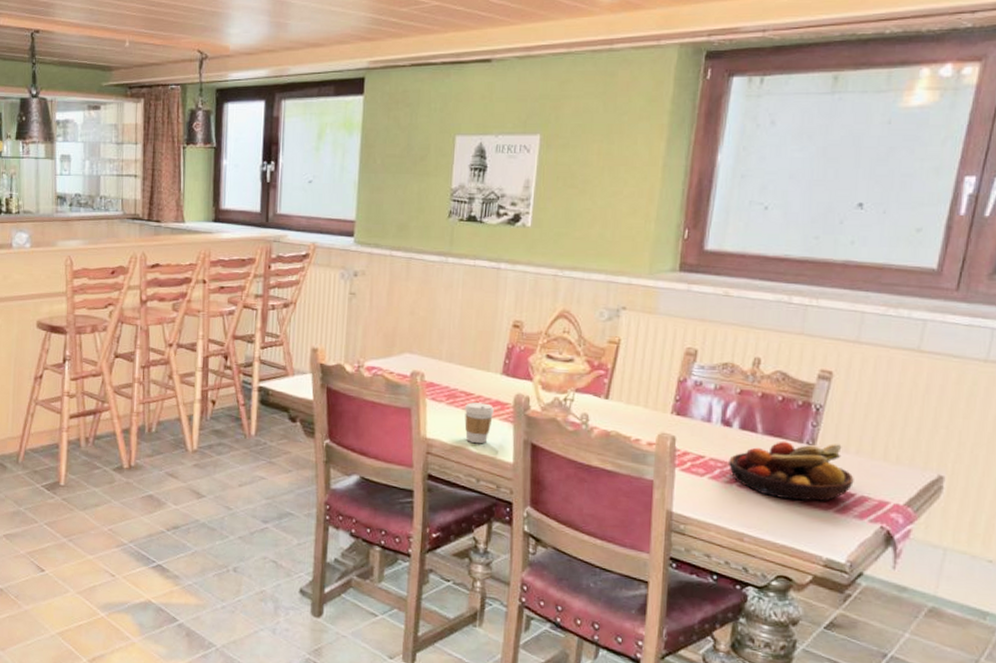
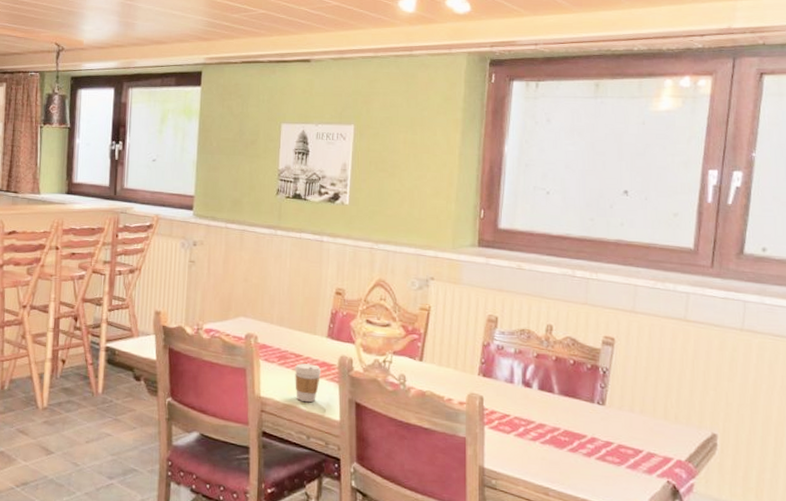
fruit bowl: present [729,441,854,501] -> none [531,401,641,457]

